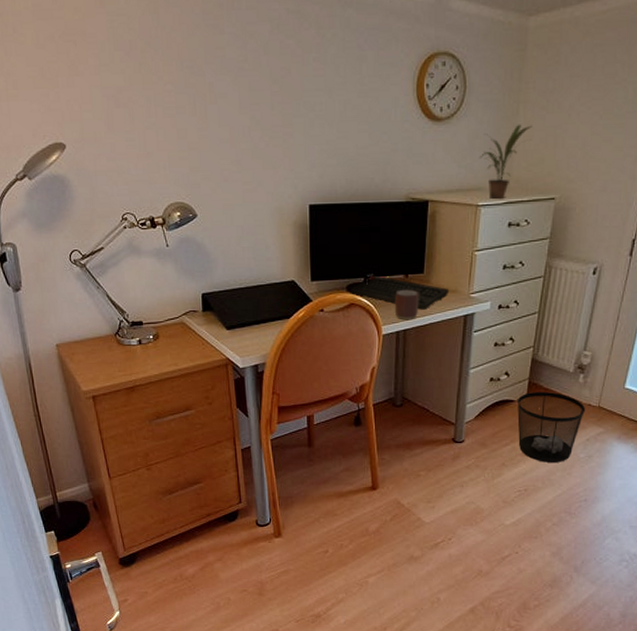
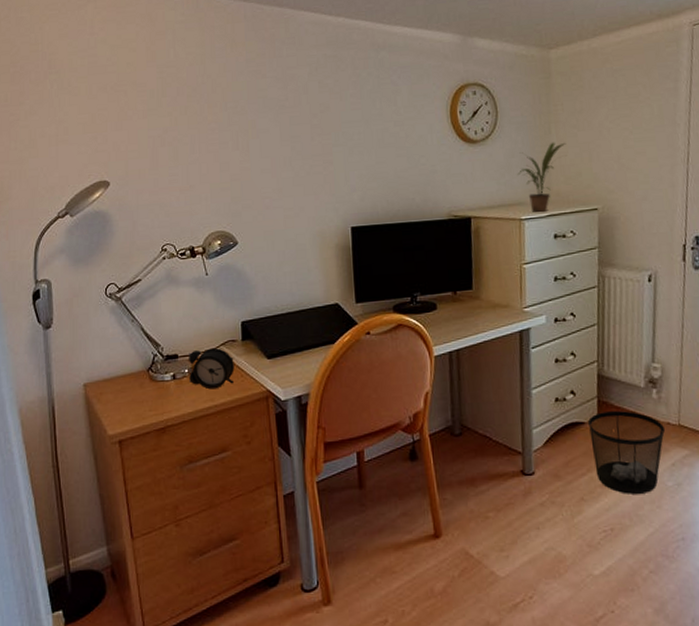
alarm clock: none [153,317,196,355] -> present [189,348,234,390]
computer keyboard: present [350,275,450,310] -> none [396,294,501,327]
mug: present [394,289,419,319] -> none [444,306,471,339]

